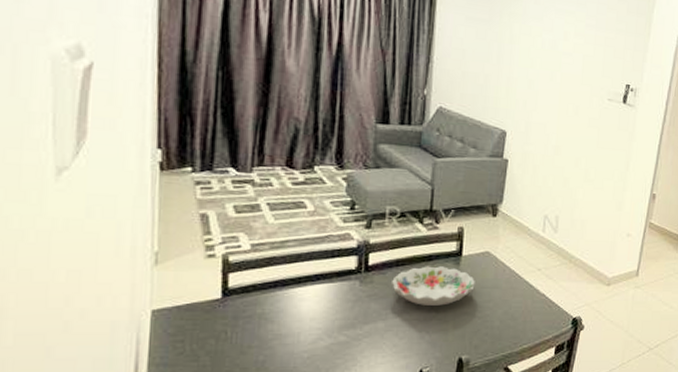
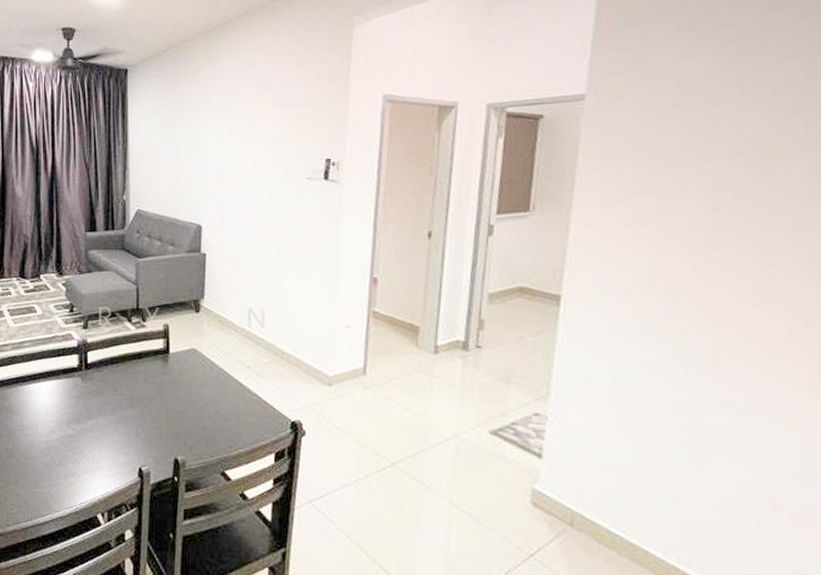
decorative bowl: present [392,266,475,306] -> none [108,364,184,404]

